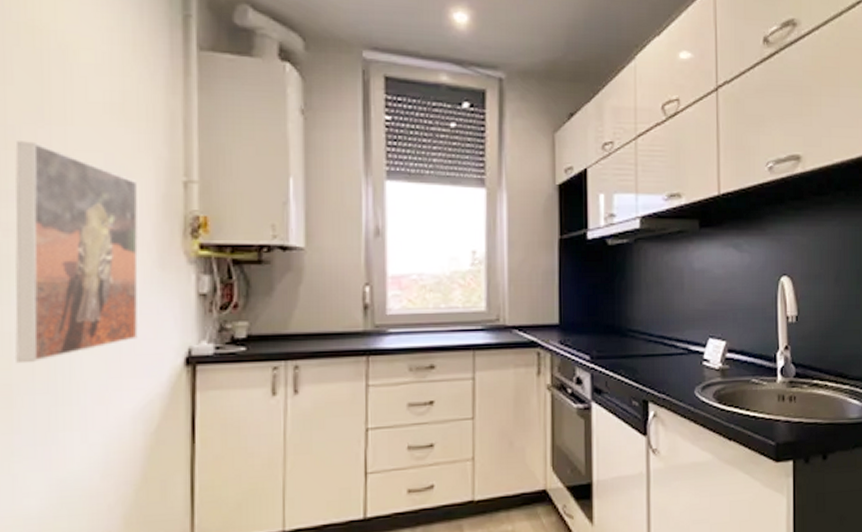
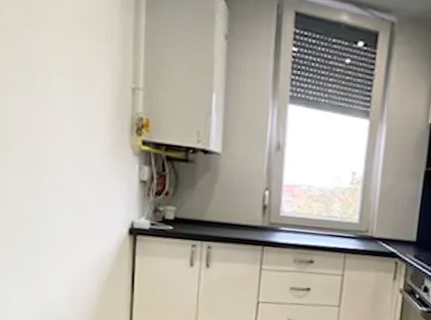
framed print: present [15,141,138,364] -> none [9,41,98,218]

